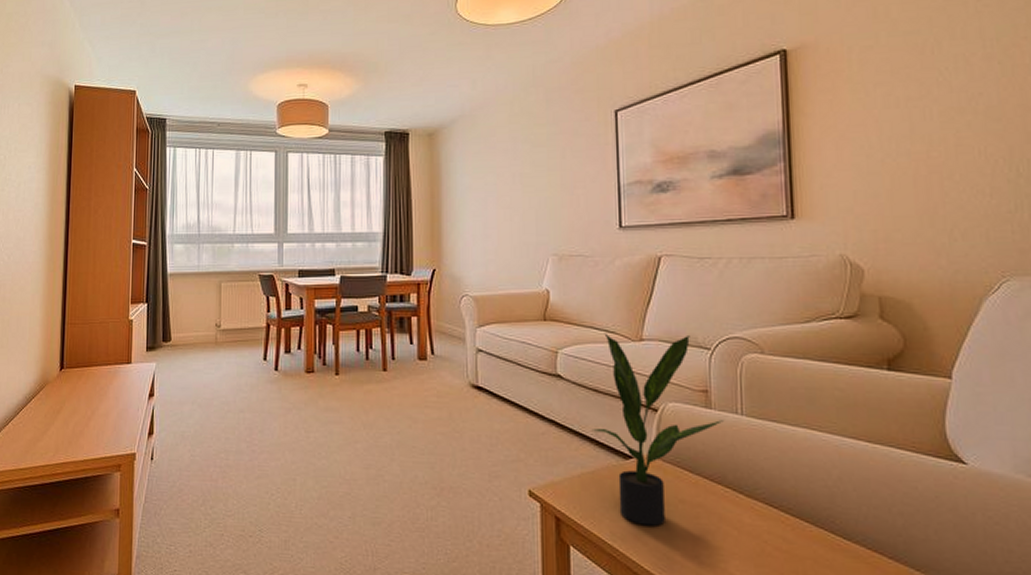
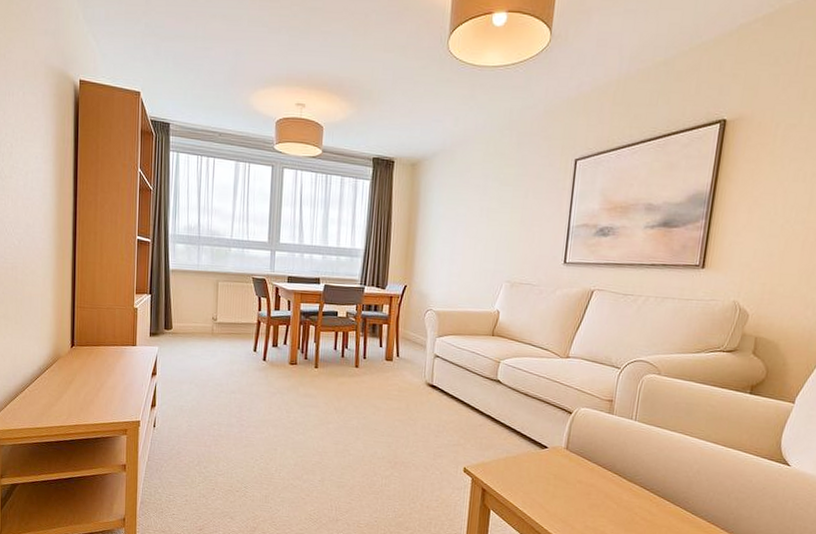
potted plant: present [591,333,724,526] -> none [518,349,621,499]

